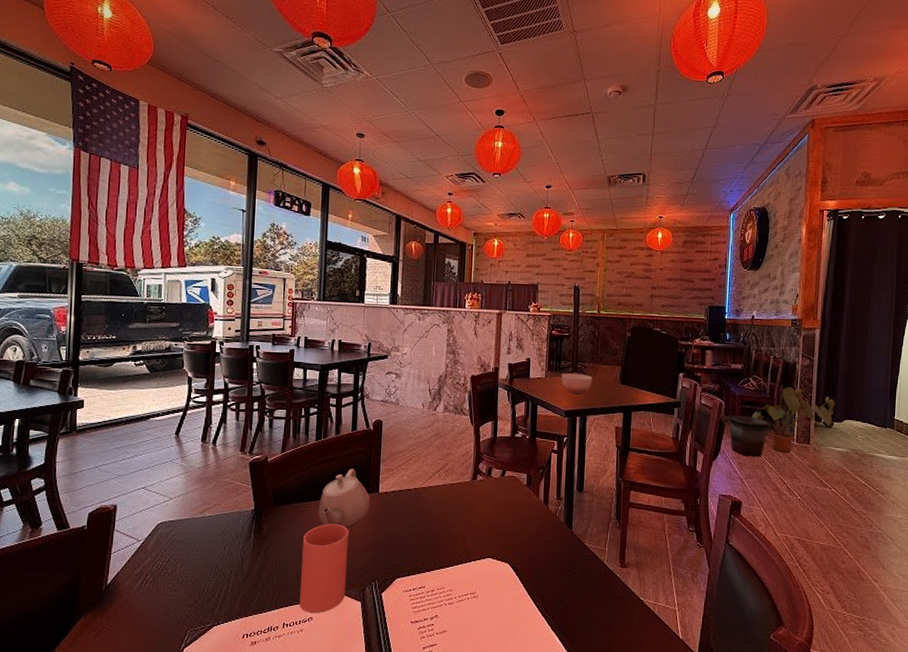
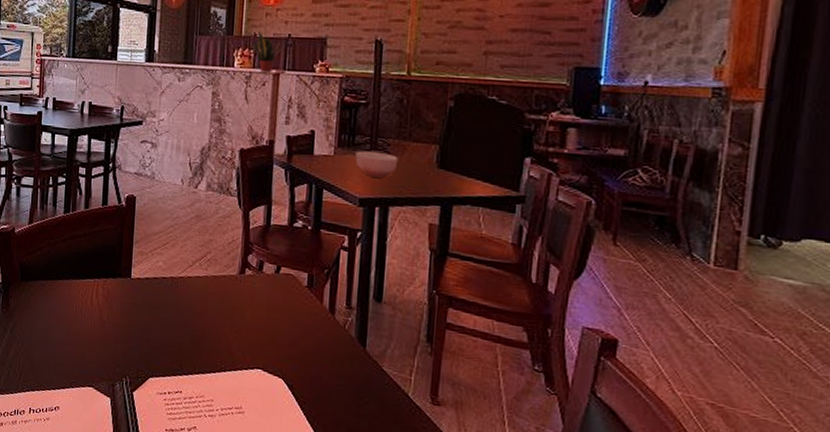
cup: present [299,524,349,614] -> none [45,306,98,404]
teapot: present [318,468,370,530] -> none [66,247,122,317]
potted plant: none [482,279,504,312] -> present [254,31,283,73]
waste bin: present [726,415,771,457] -> none [597,219,672,281]
house plant: present [751,387,836,453] -> none [638,185,788,280]

